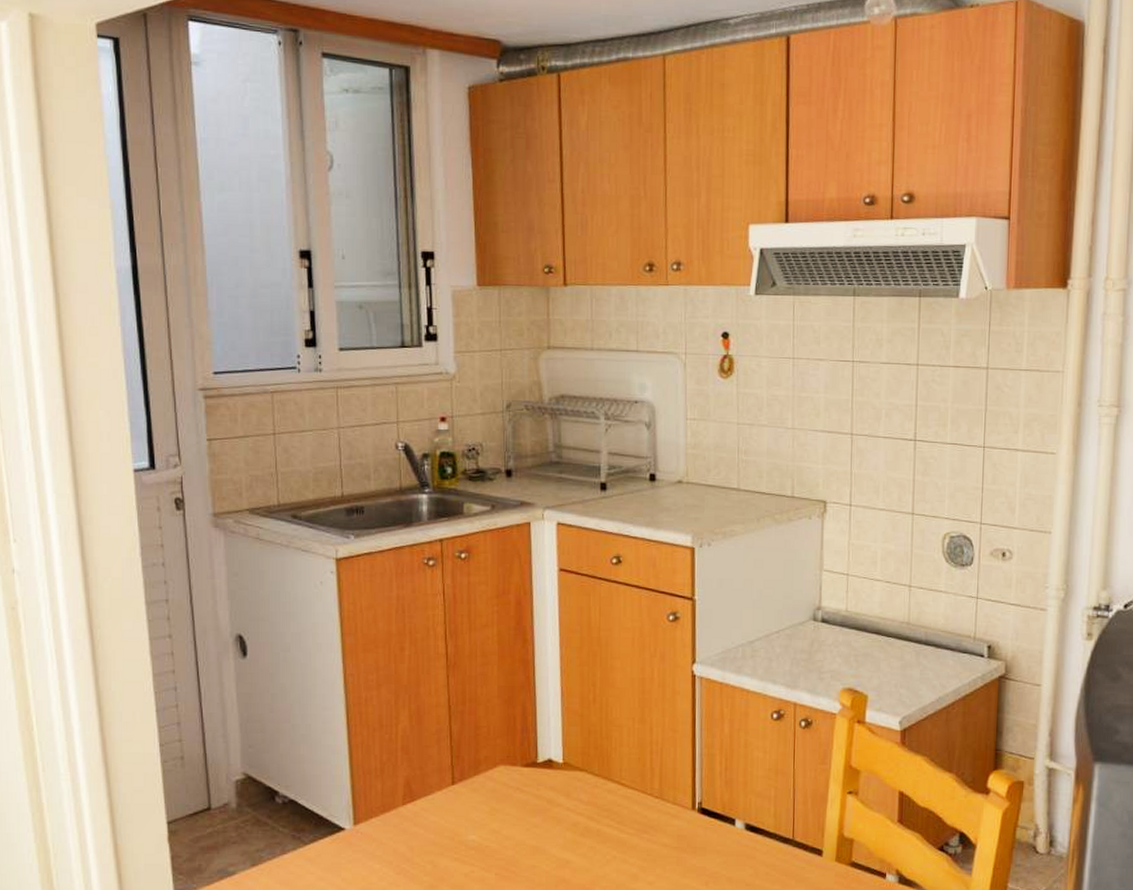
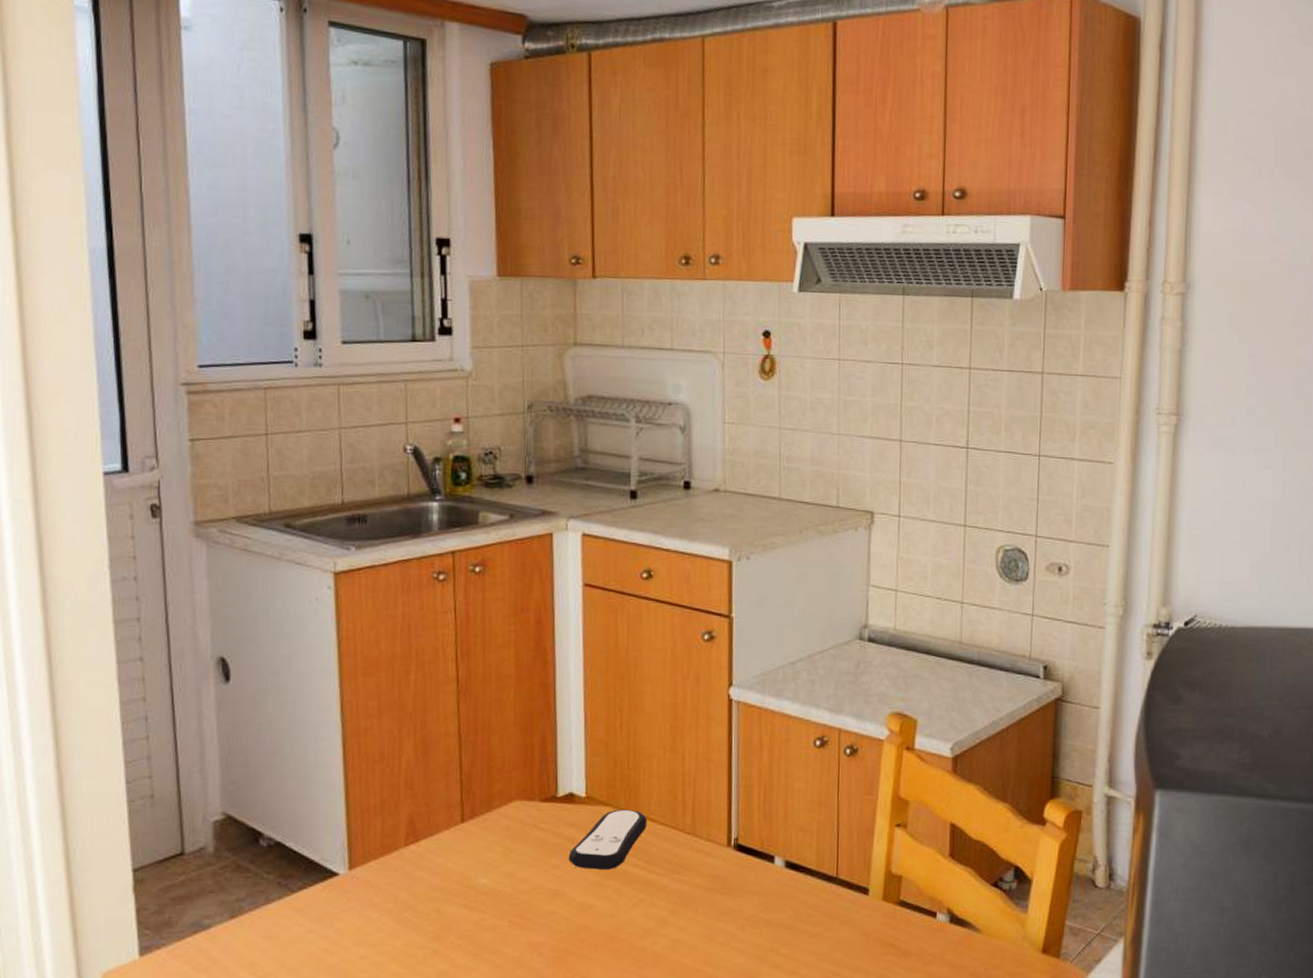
remote control: none [548,774,619,829] -> present [568,809,648,870]

